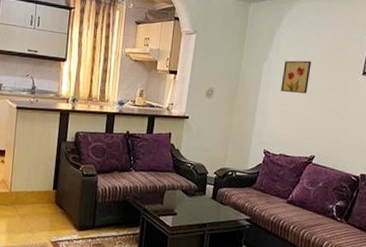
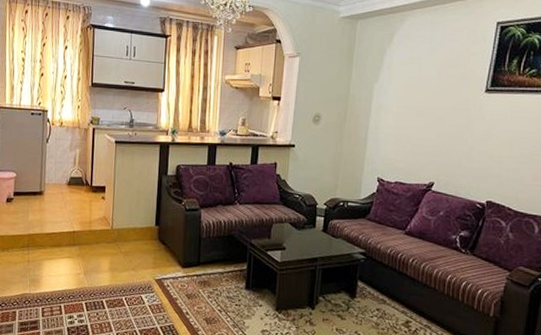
wall art: present [281,60,311,94] -> none [394,79,427,115]

